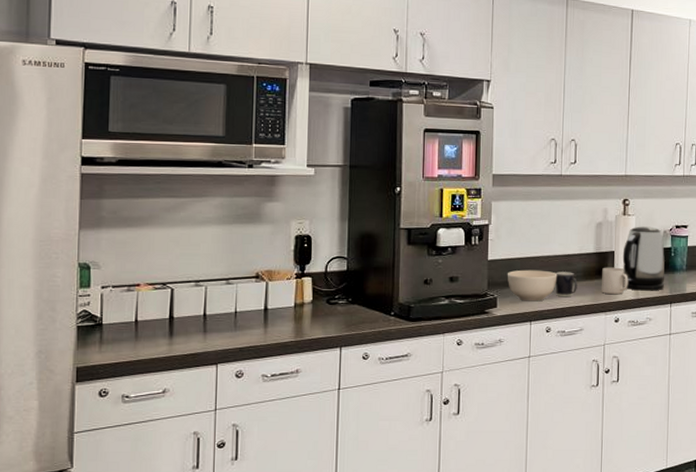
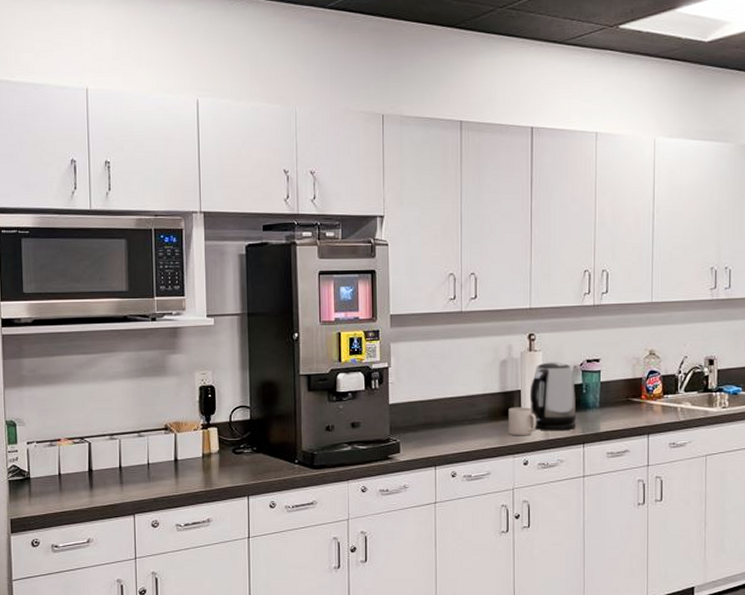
bowl: present [507,269,558,302] -> none [409,412,462,446]
mug: present [555,271,577,297] -> none [459,413,483,440]

